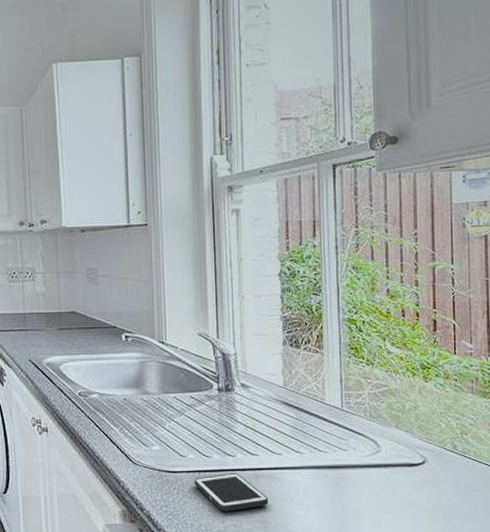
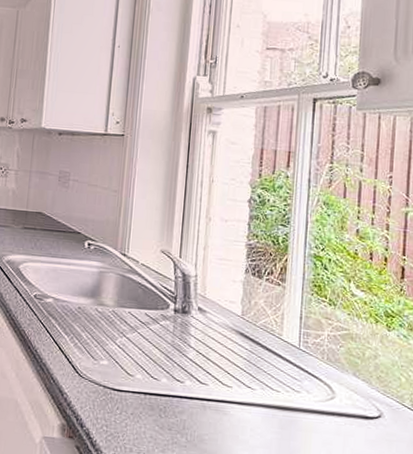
cell phone: present [194,473,269,512] -> none [139,399,213,441]

